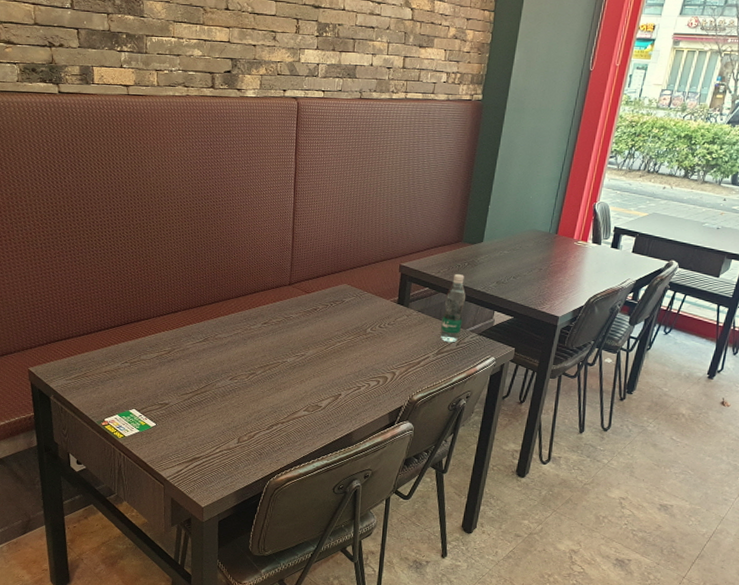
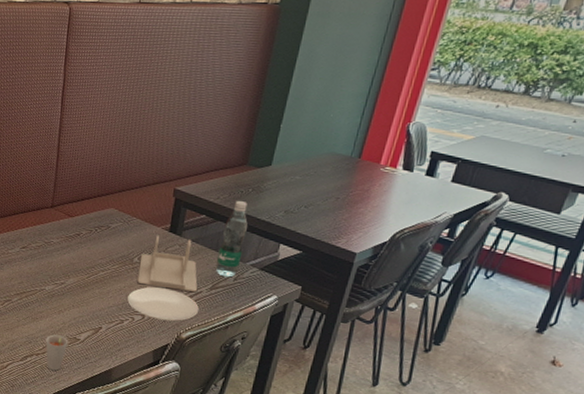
cup: none [289,403,311,437] -> present [45,334,69,371]
plate: none [363,354,428,386] -> present [127,287,200,322]
napkin holder: none [371,307,426,357] -> present [137,235,198,292]

